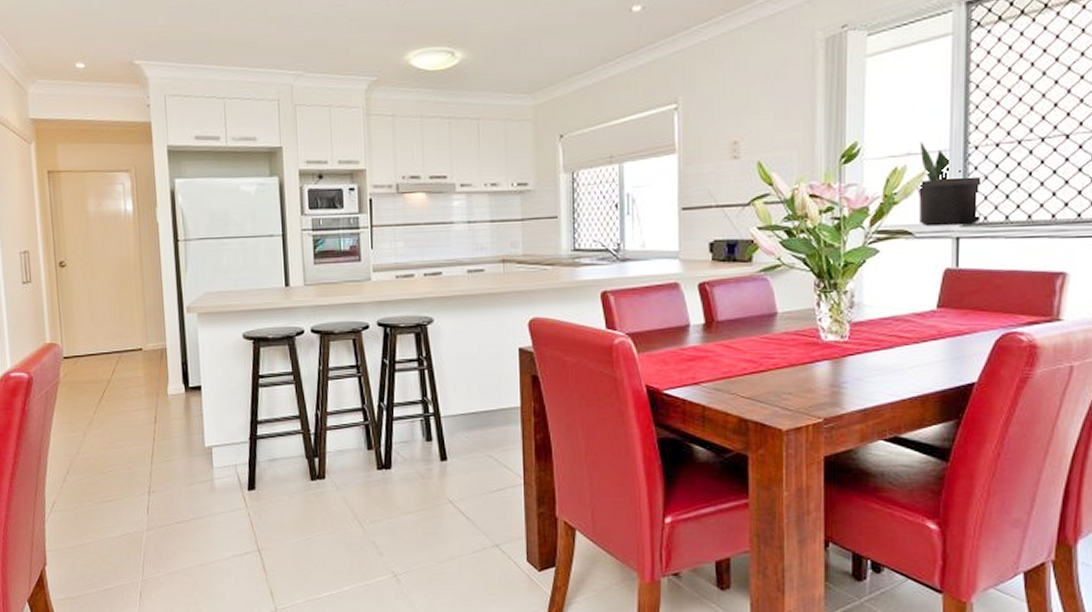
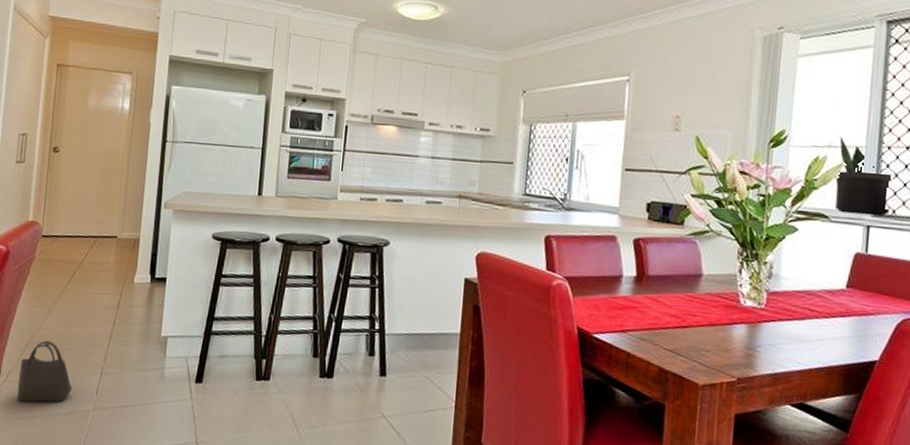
handbag: none [64,465,122,530] -> present [17,340,72,402]

